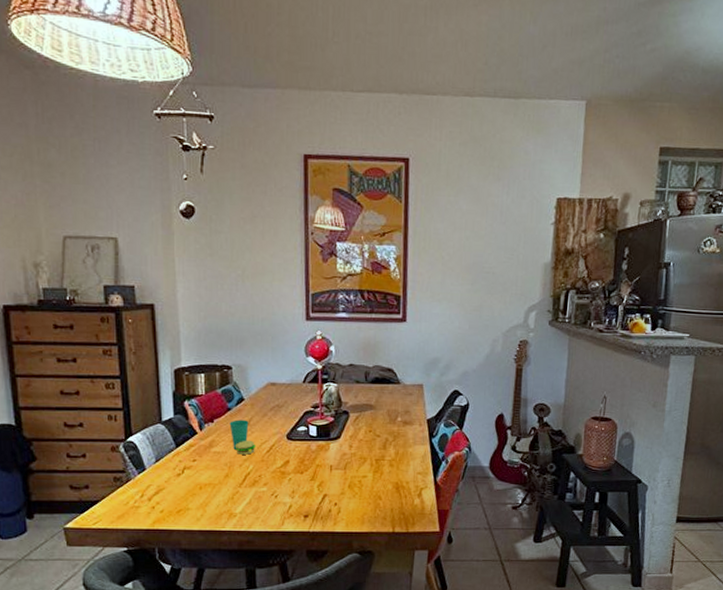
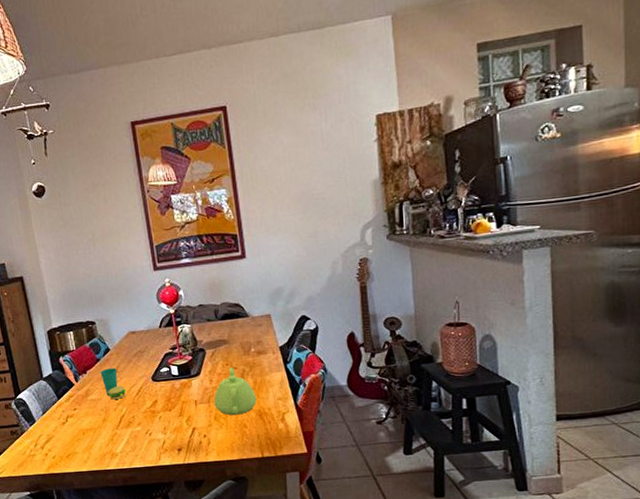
teapot: none [350,435,396,486] -> present [214,367,257,415]

